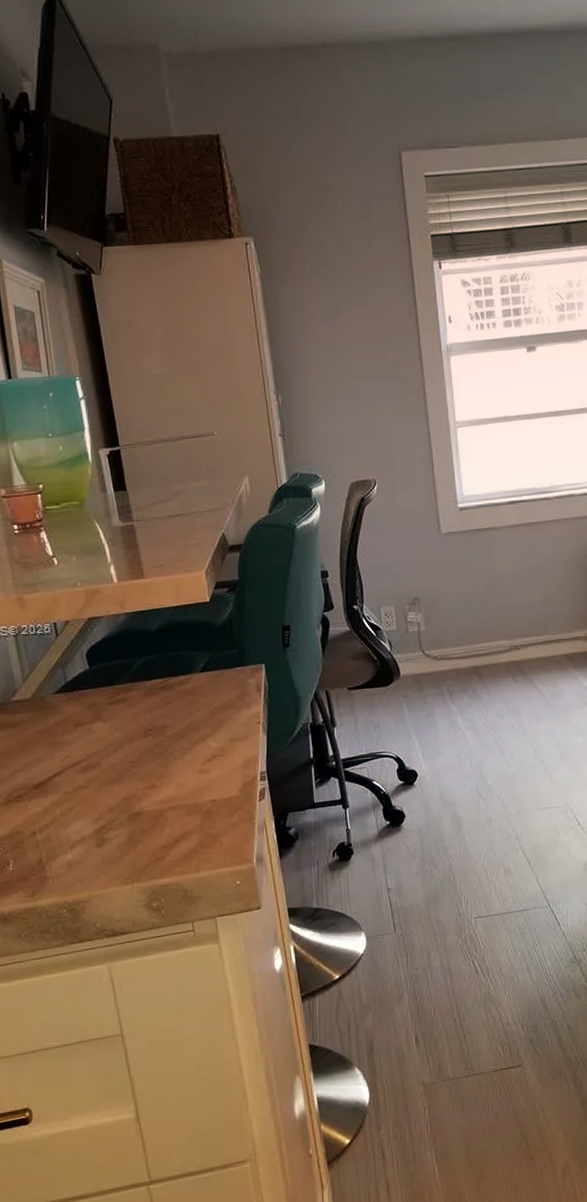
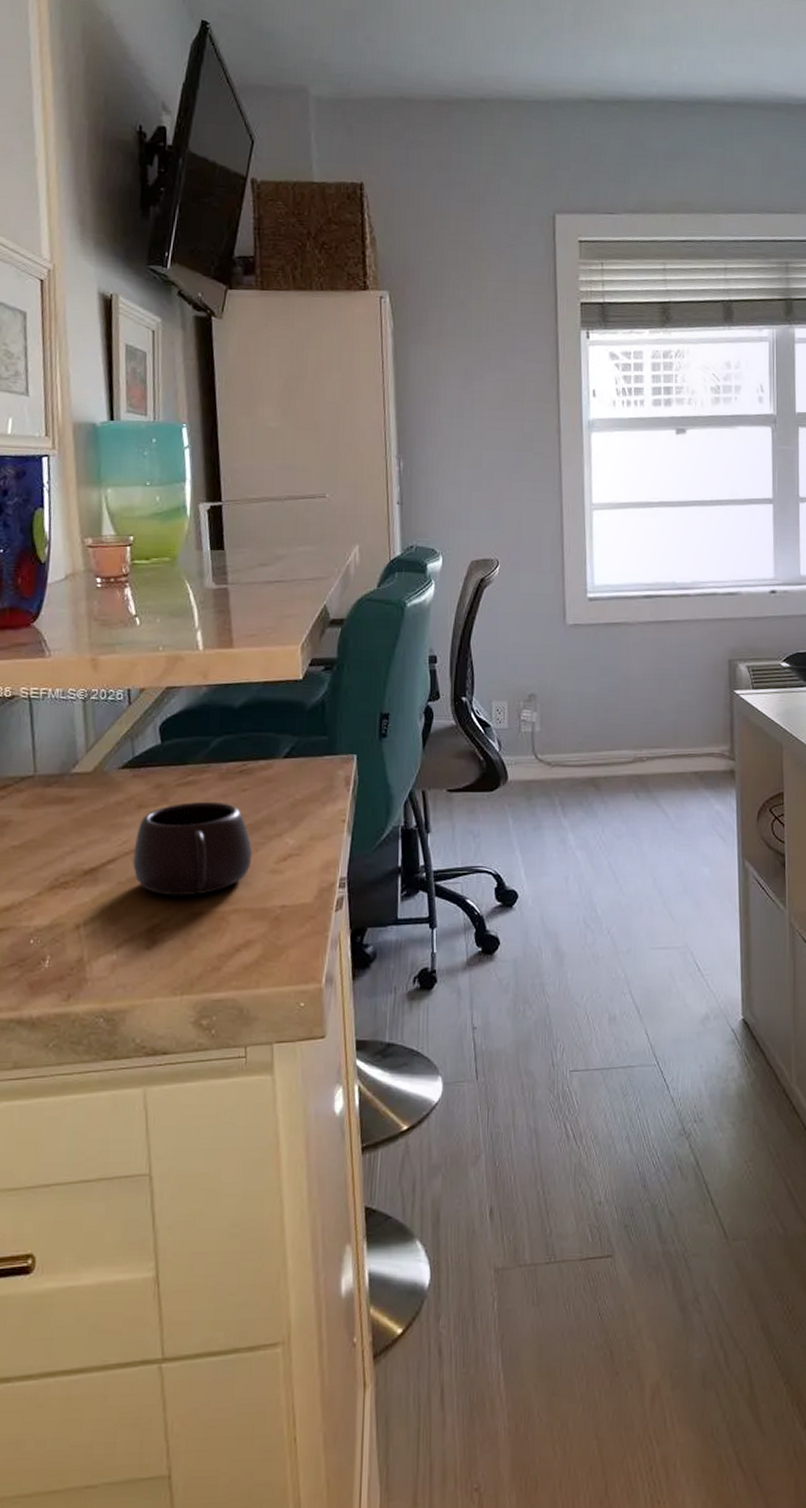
mug: none [75,715,181,800] -> present [133,801,252,896]

